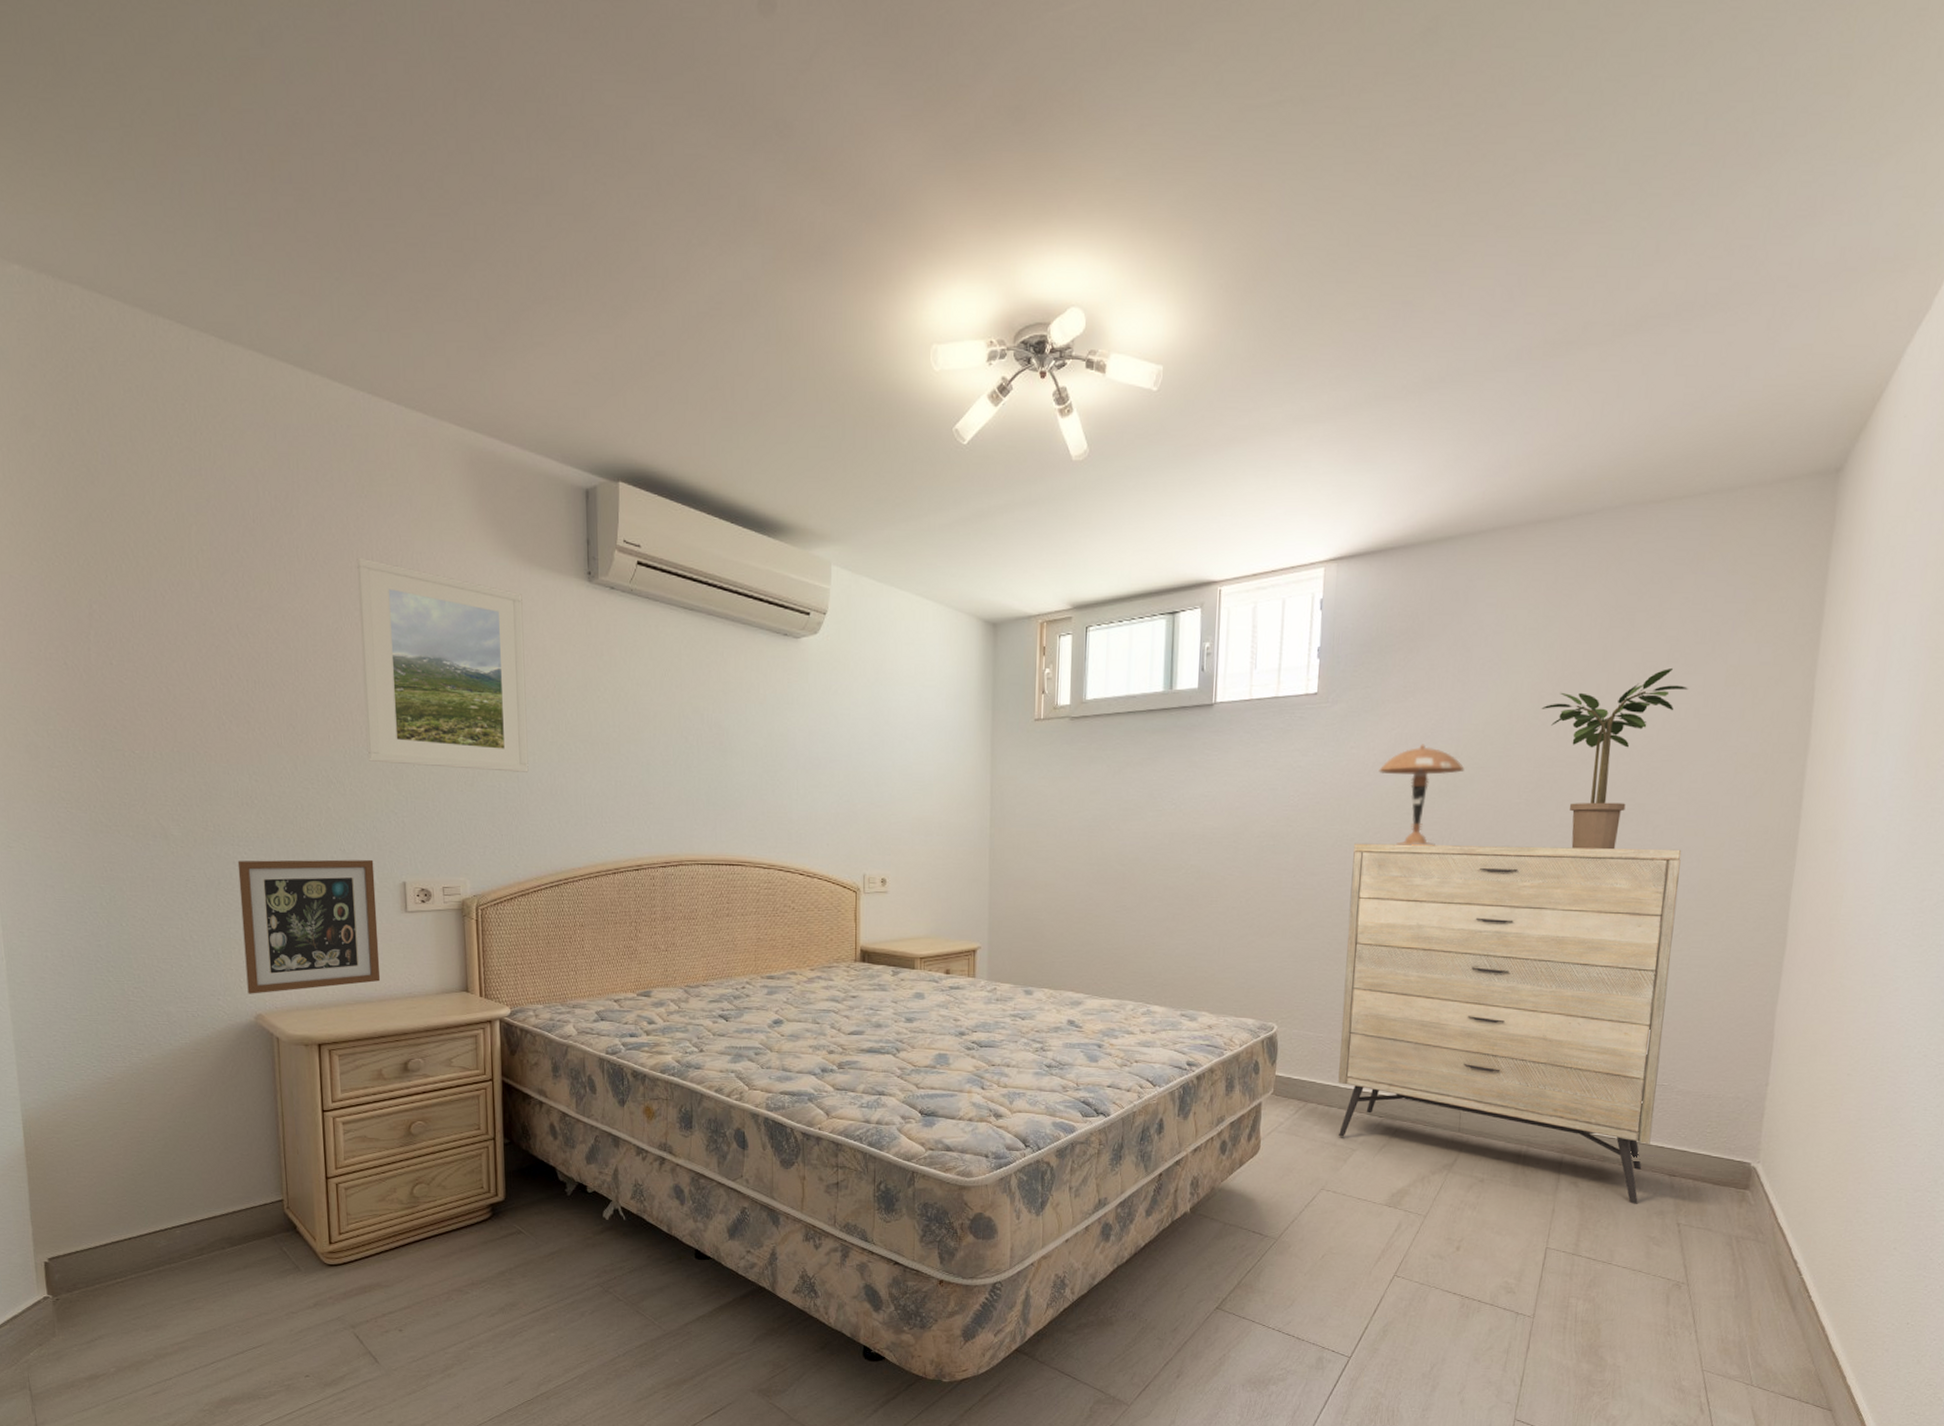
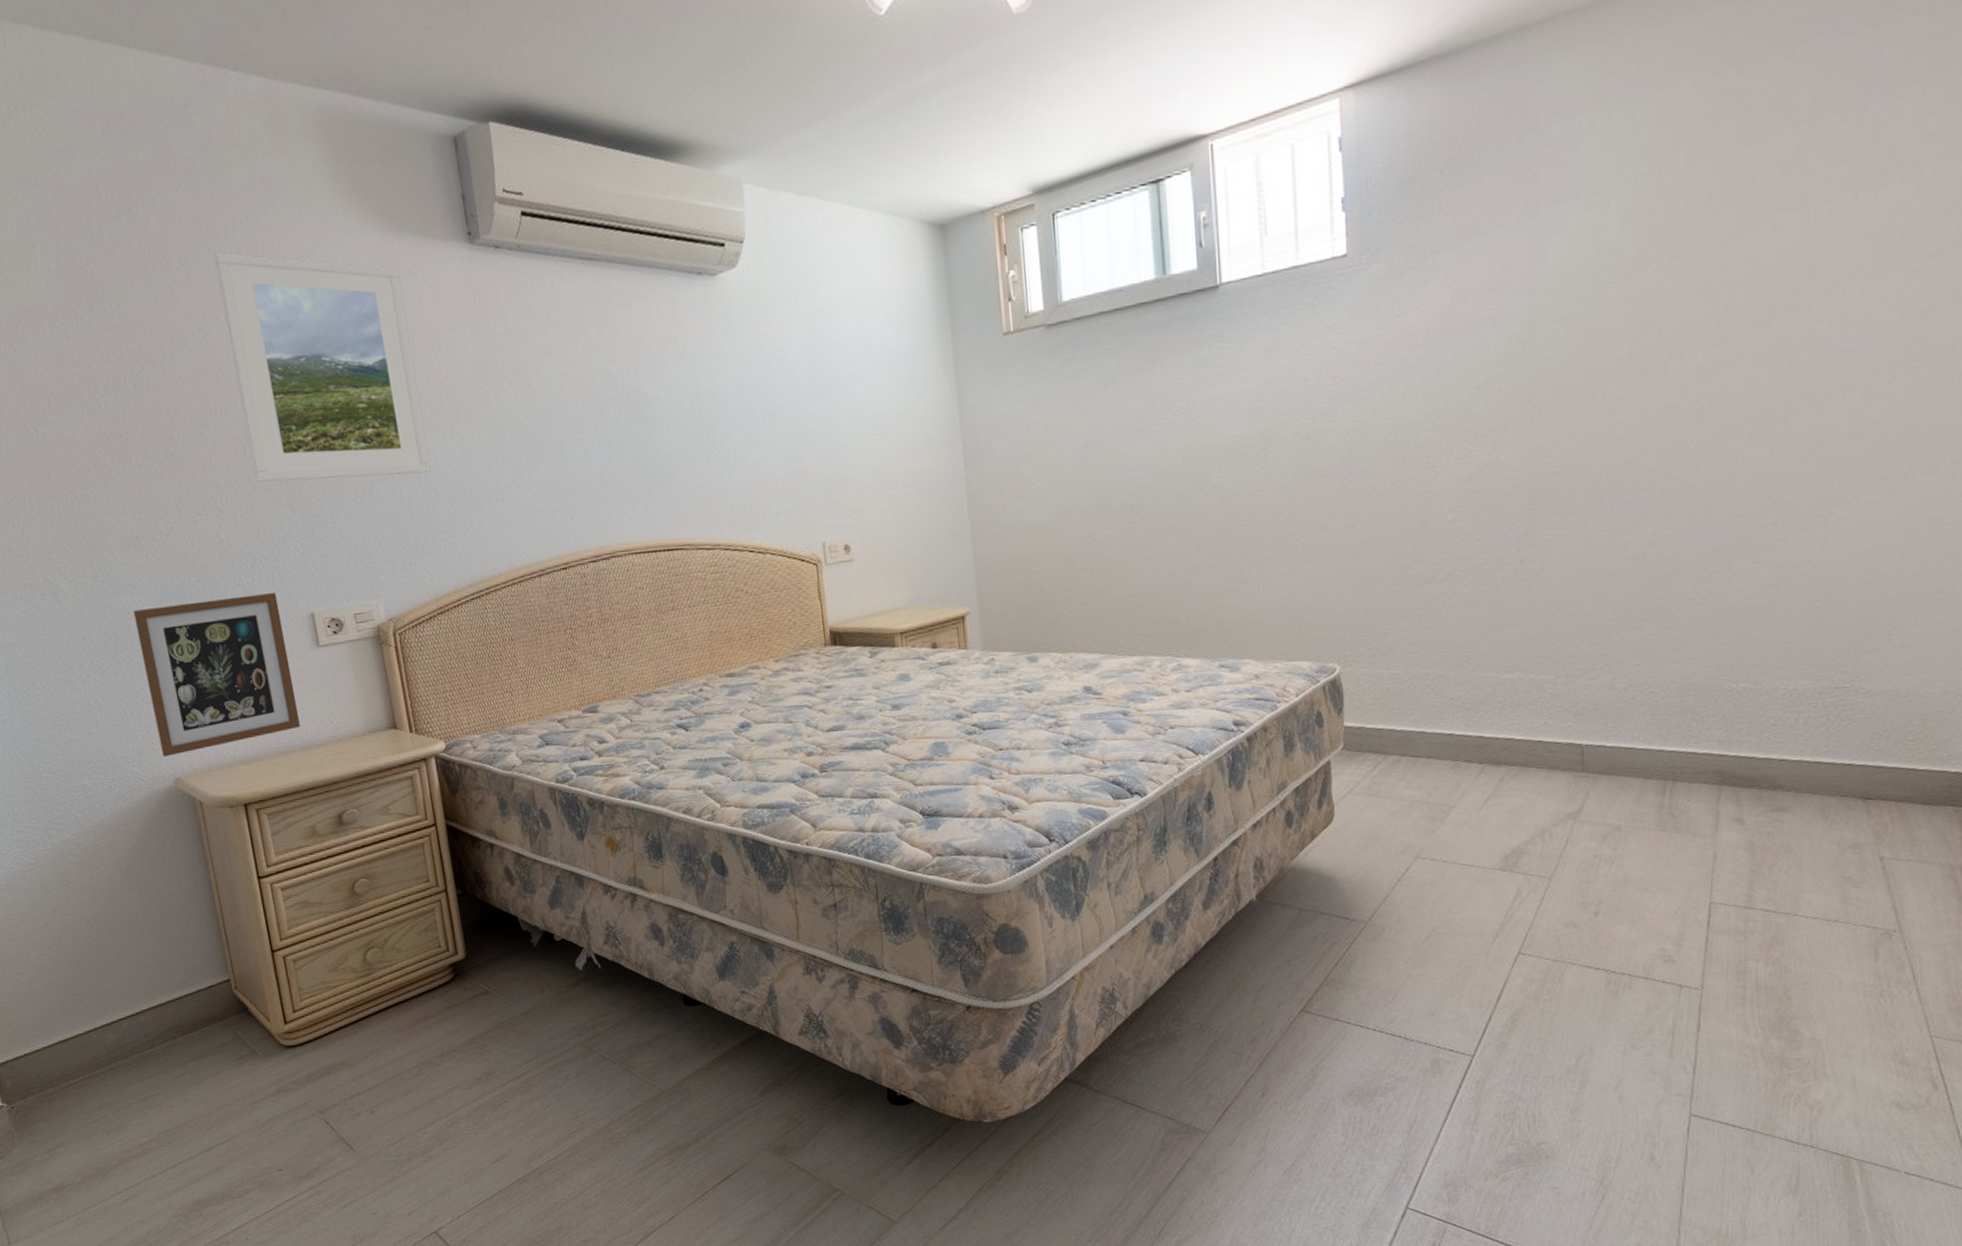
dresser: present [1338,843,1682,1204] -> none [1413,388,1841,839]
table lamp: present [1379,744,1465,846] -> none [1434,299,1544,429]
potted plant: present [1541,667,1689,850] -> none [1636,158,1831,405]

